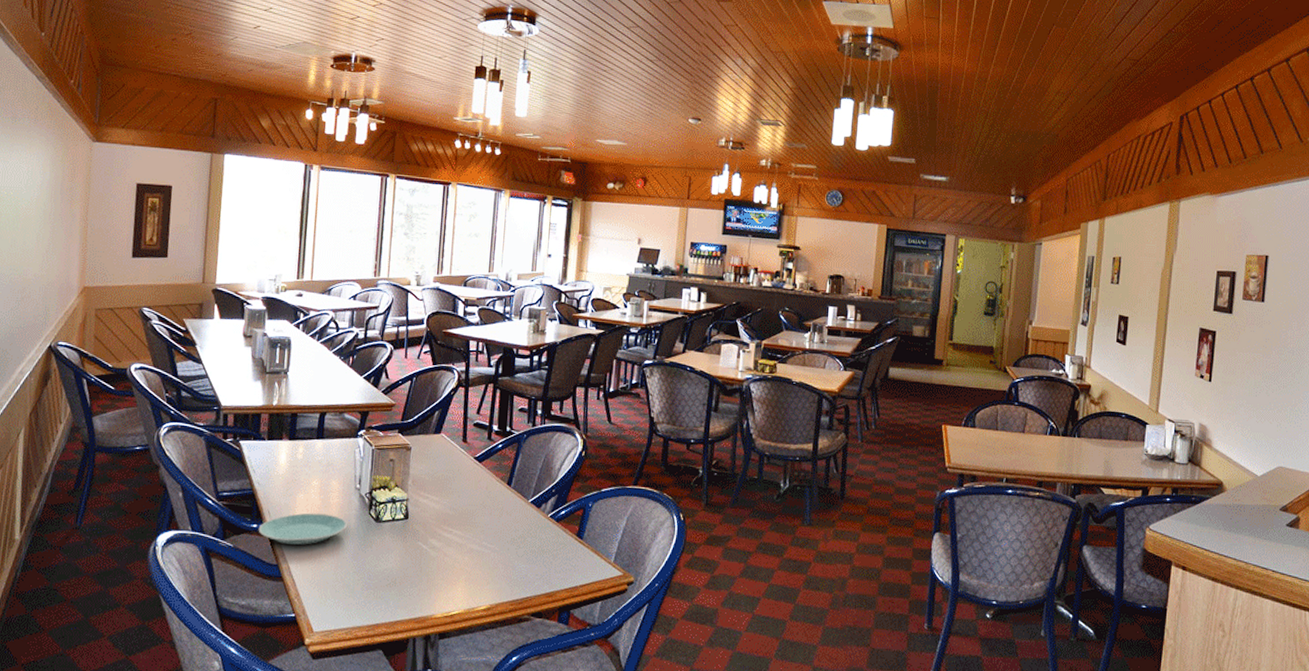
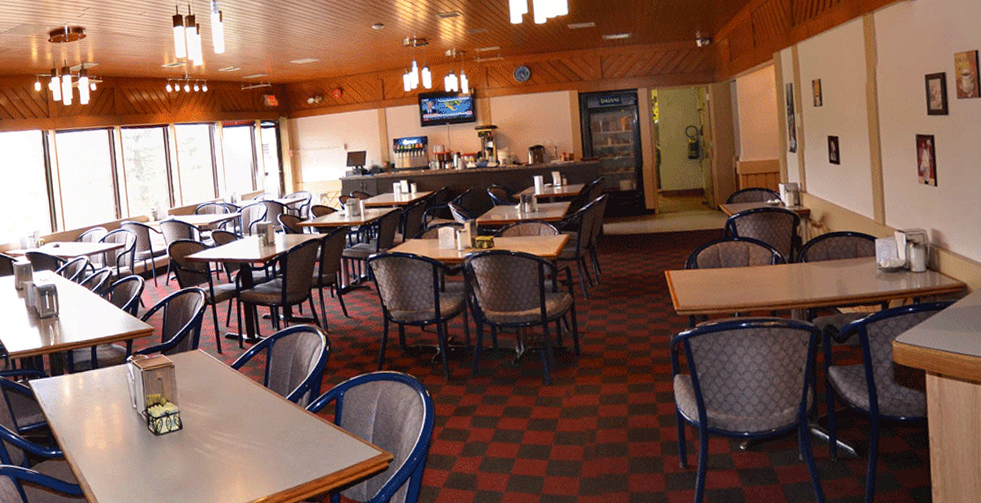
plate: present [258,513,347,545] -> none [57,434,131,465]

